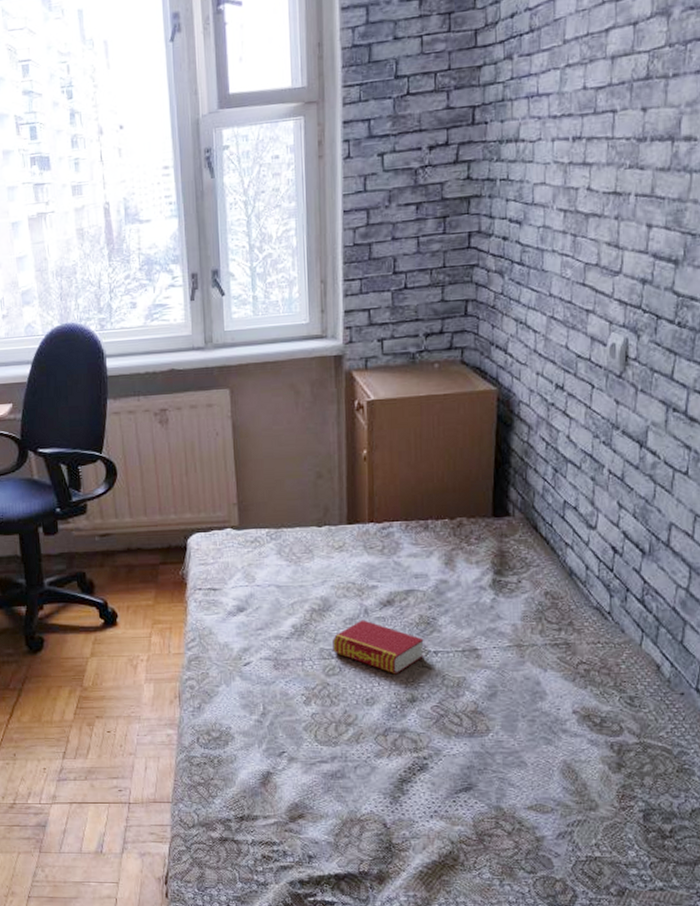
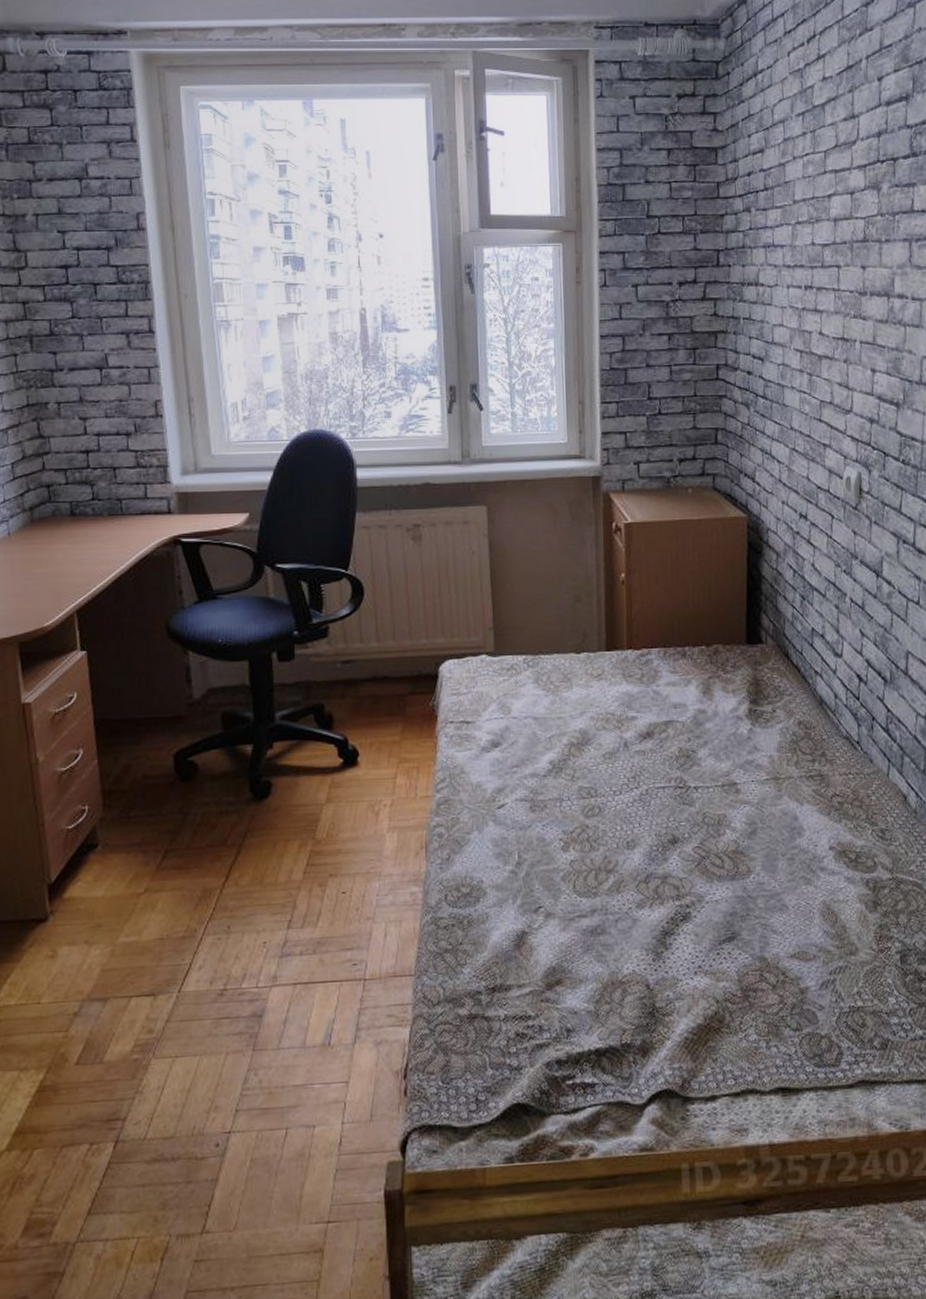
book: present [333,620,424,675] -> none [592,754,685,814]

